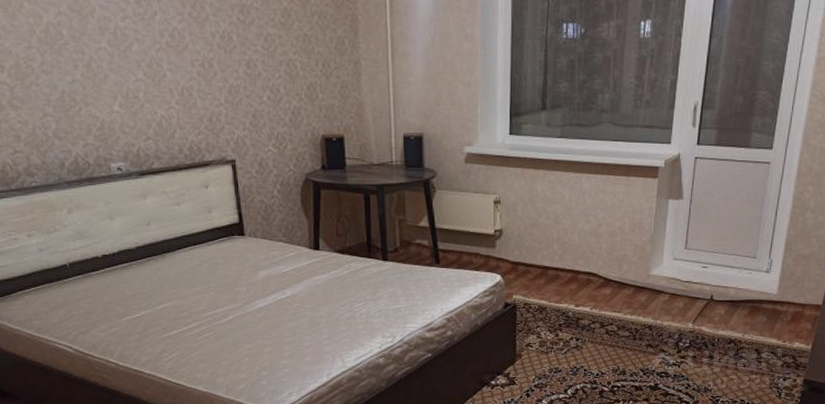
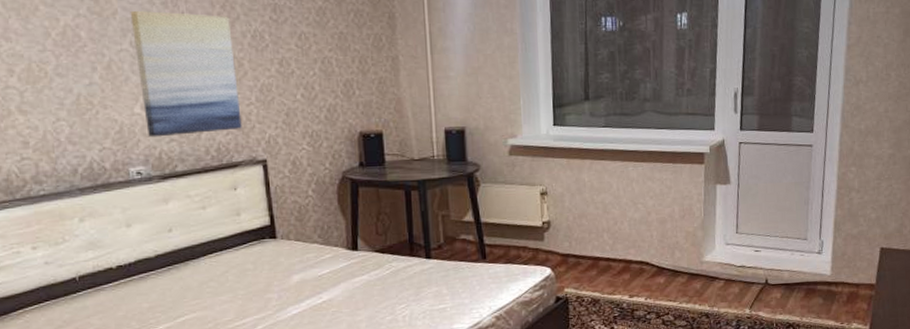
wall art: none [107,10,212,135] -> present [130,11,242,138]

